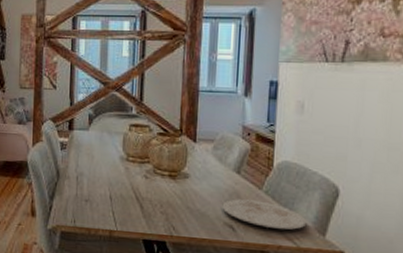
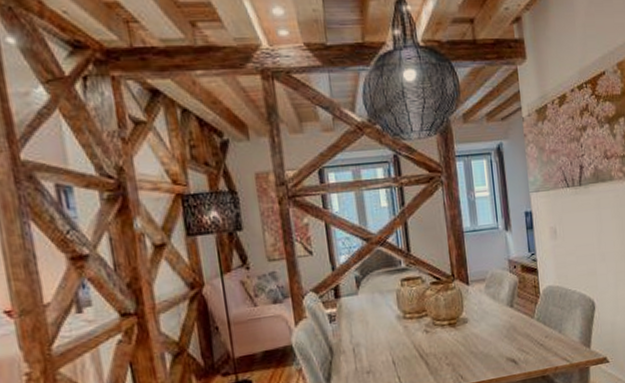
plate: present [222,199,307,230] -> none [502,329,575,354]

